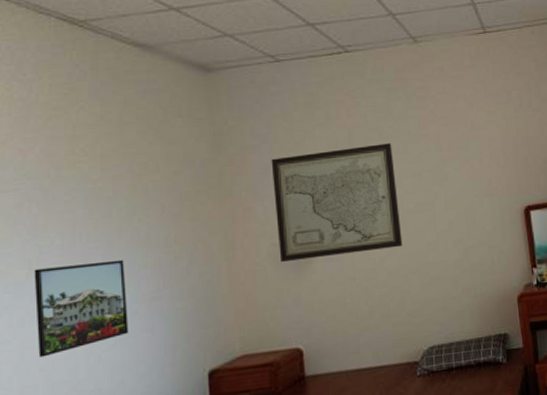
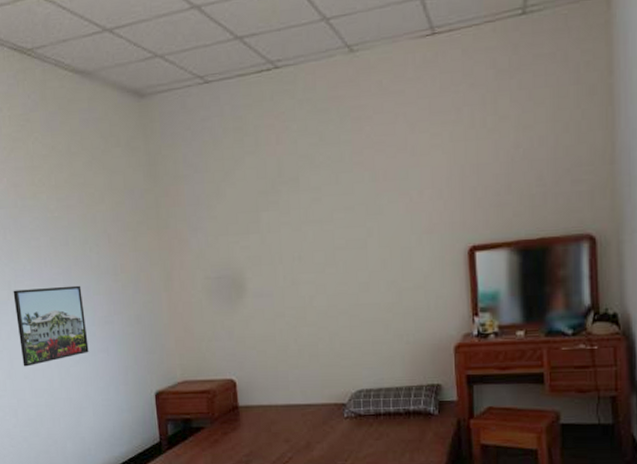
wall art: present [271,143,403,263] -> none [203,172,333,296]

